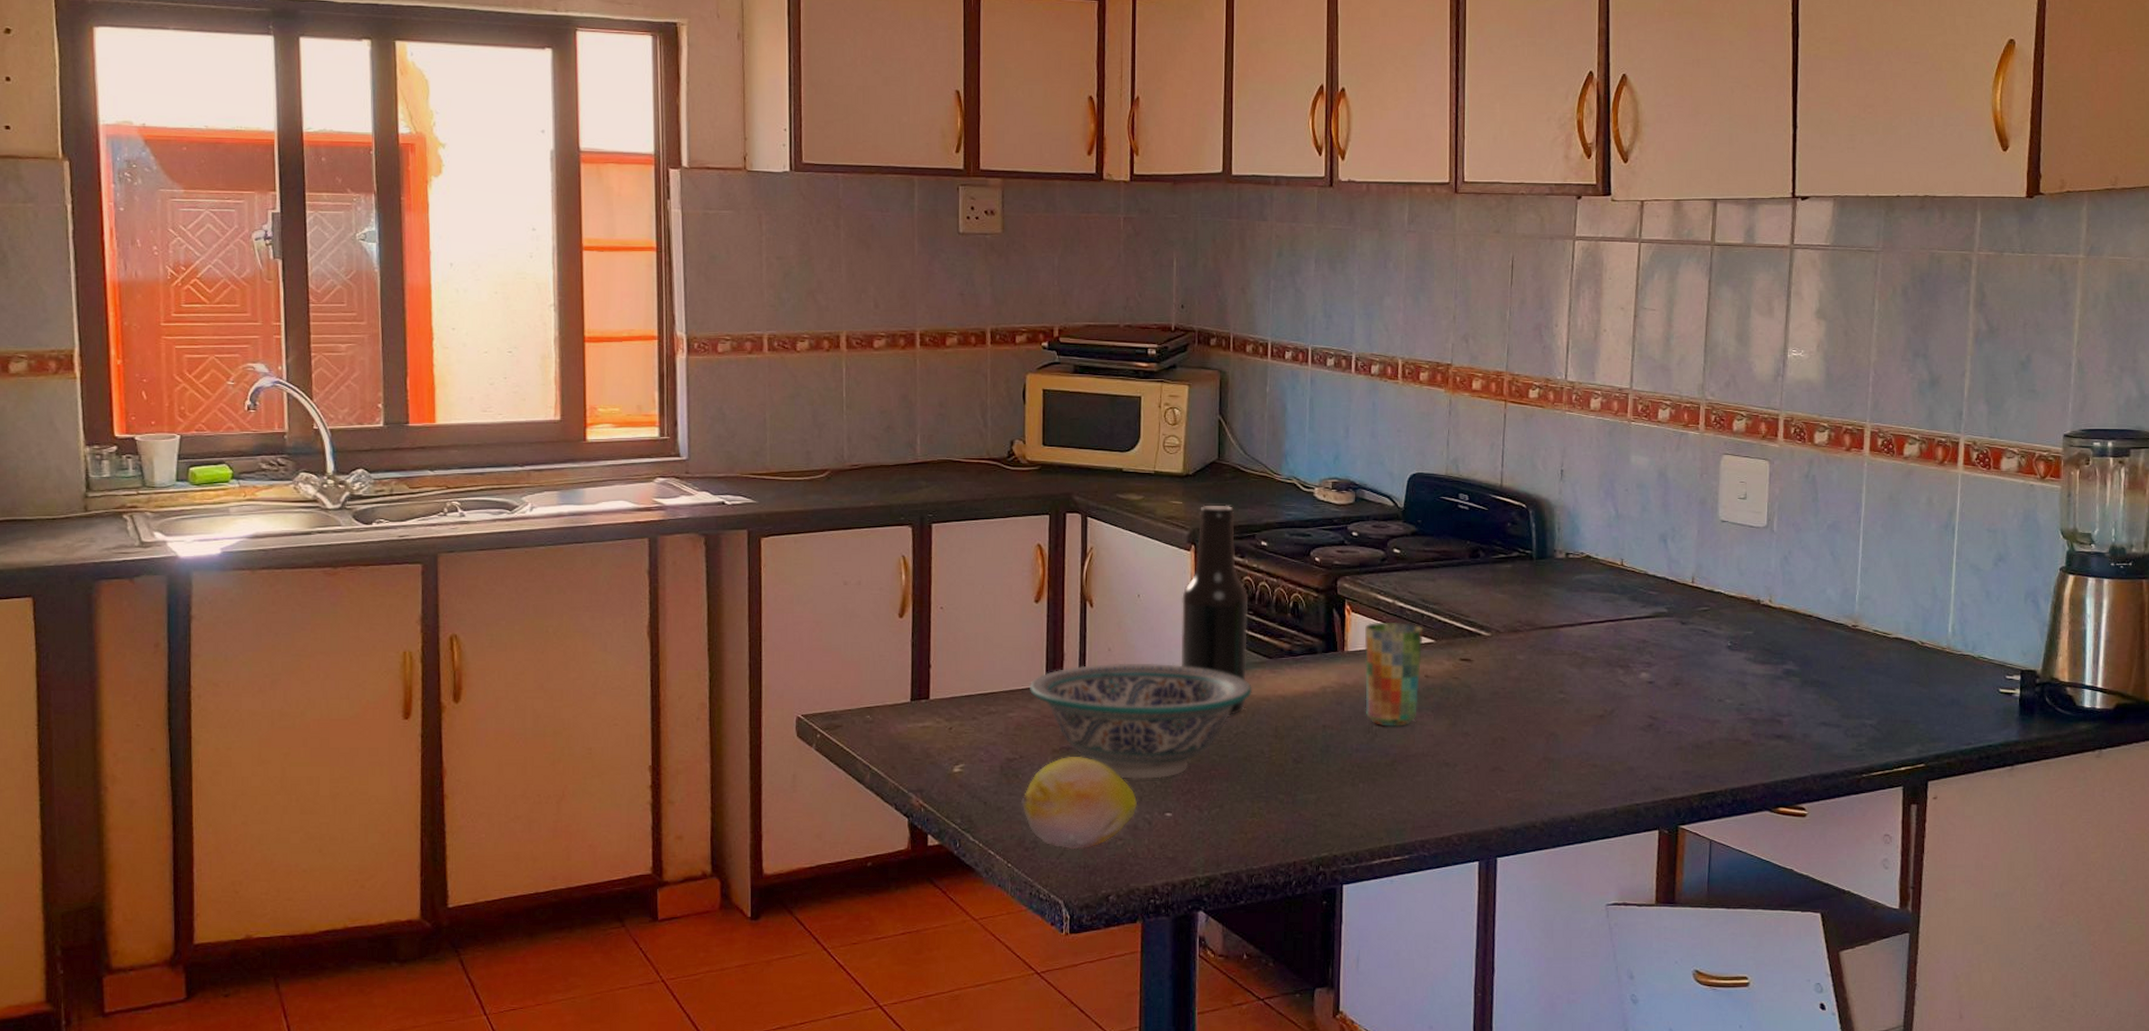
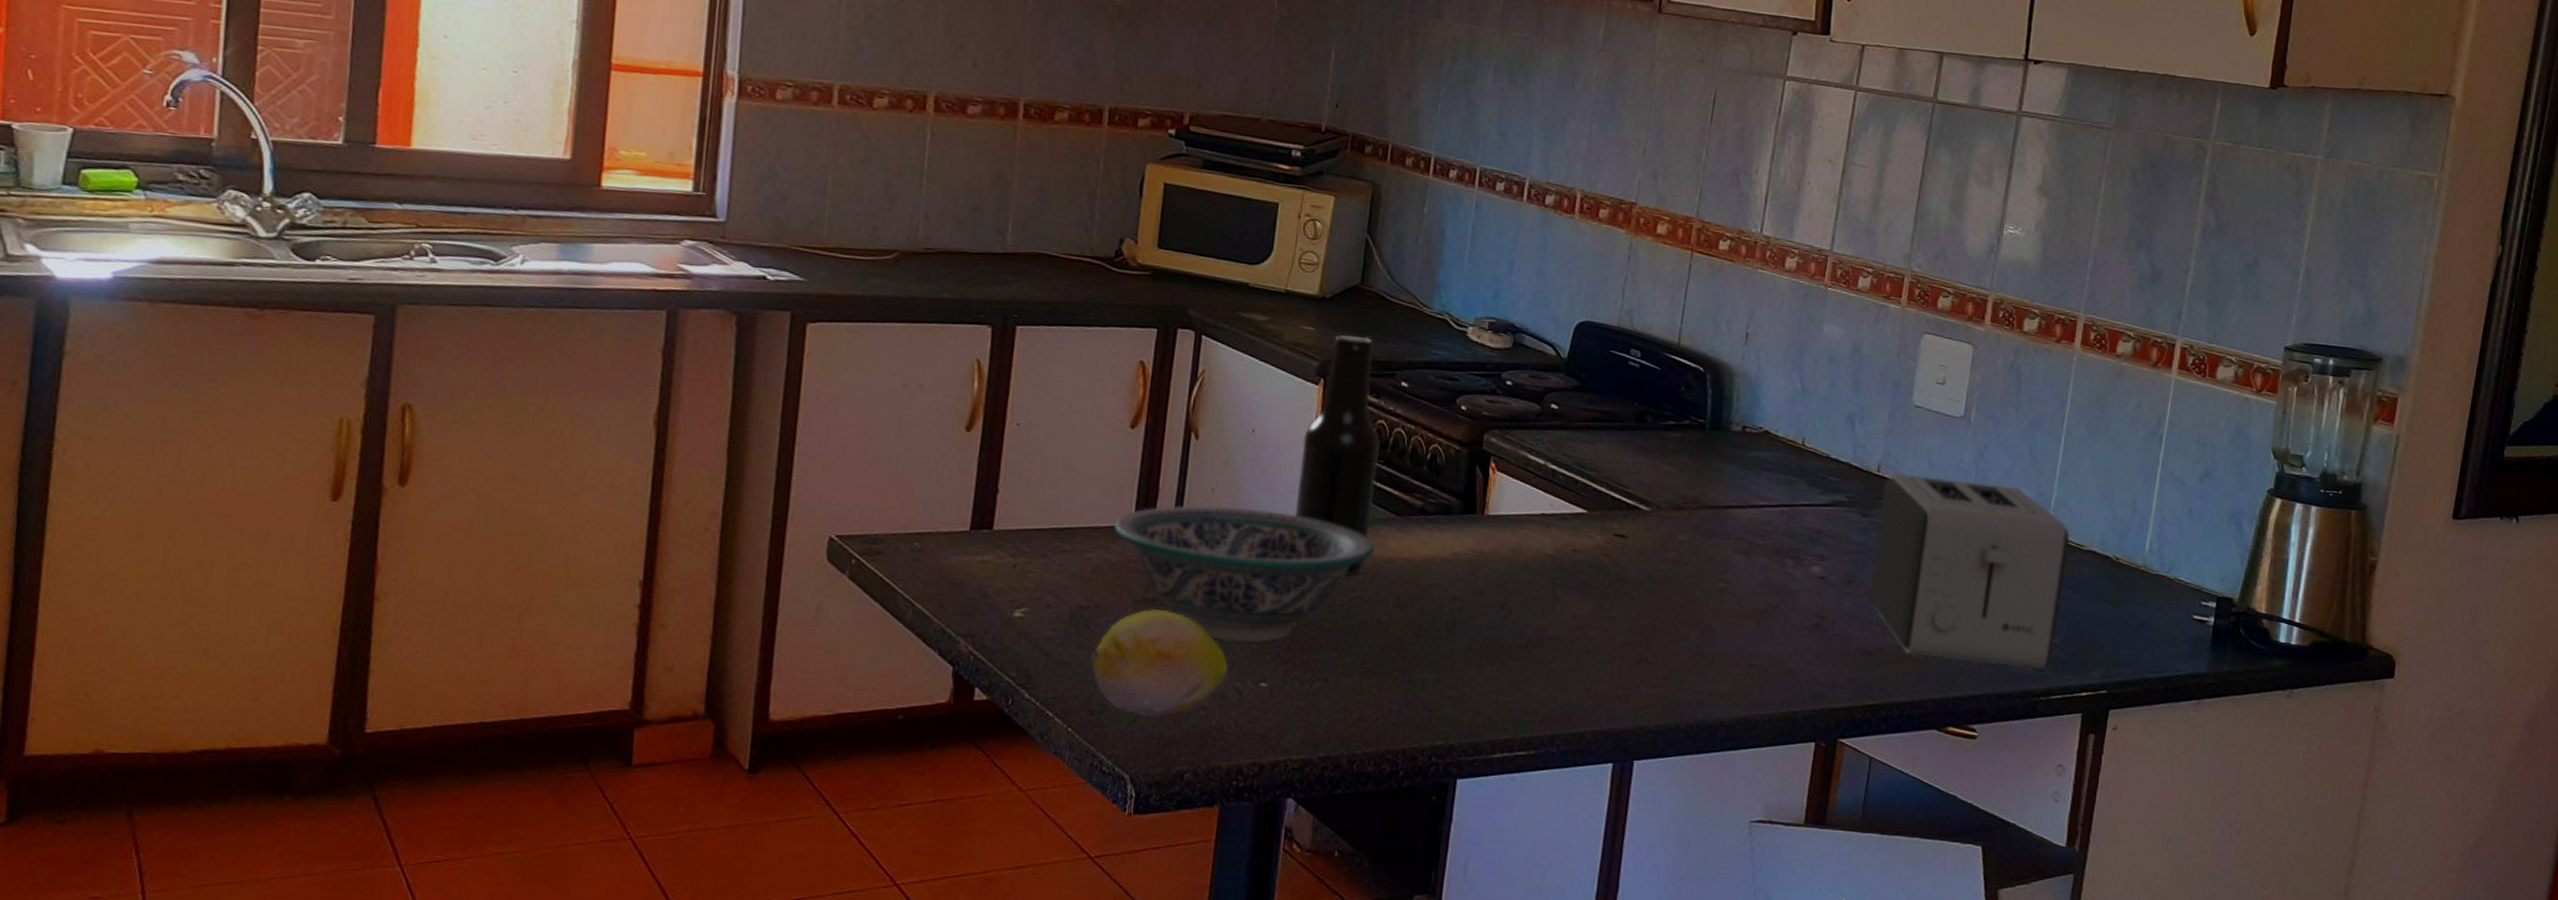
cup: present [1364,622,1423,727] -> none [1501,485,1576,605]
toaster: none [1694,582,1876,752] -> present [1868,472,2069,671]

